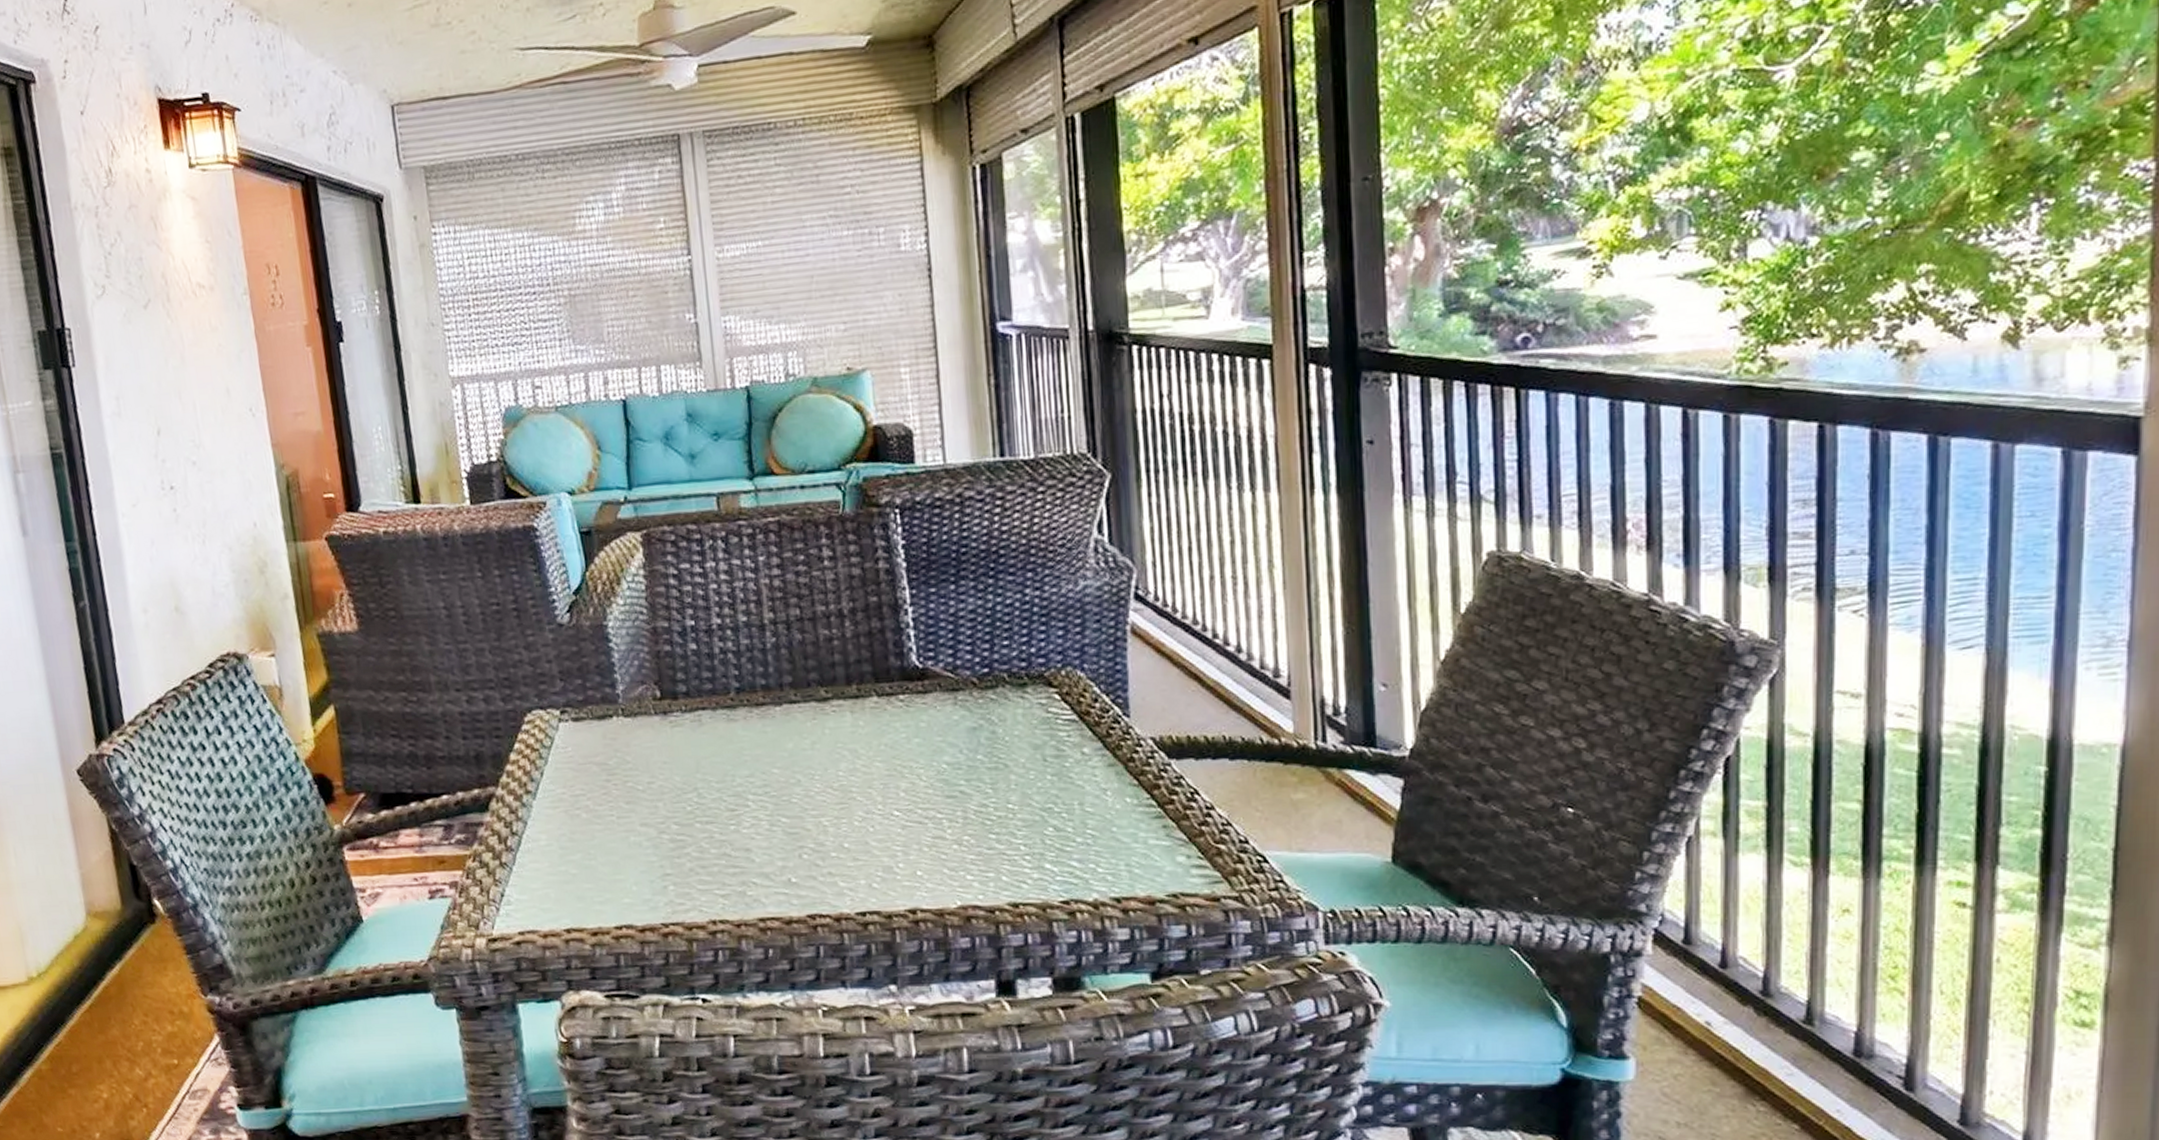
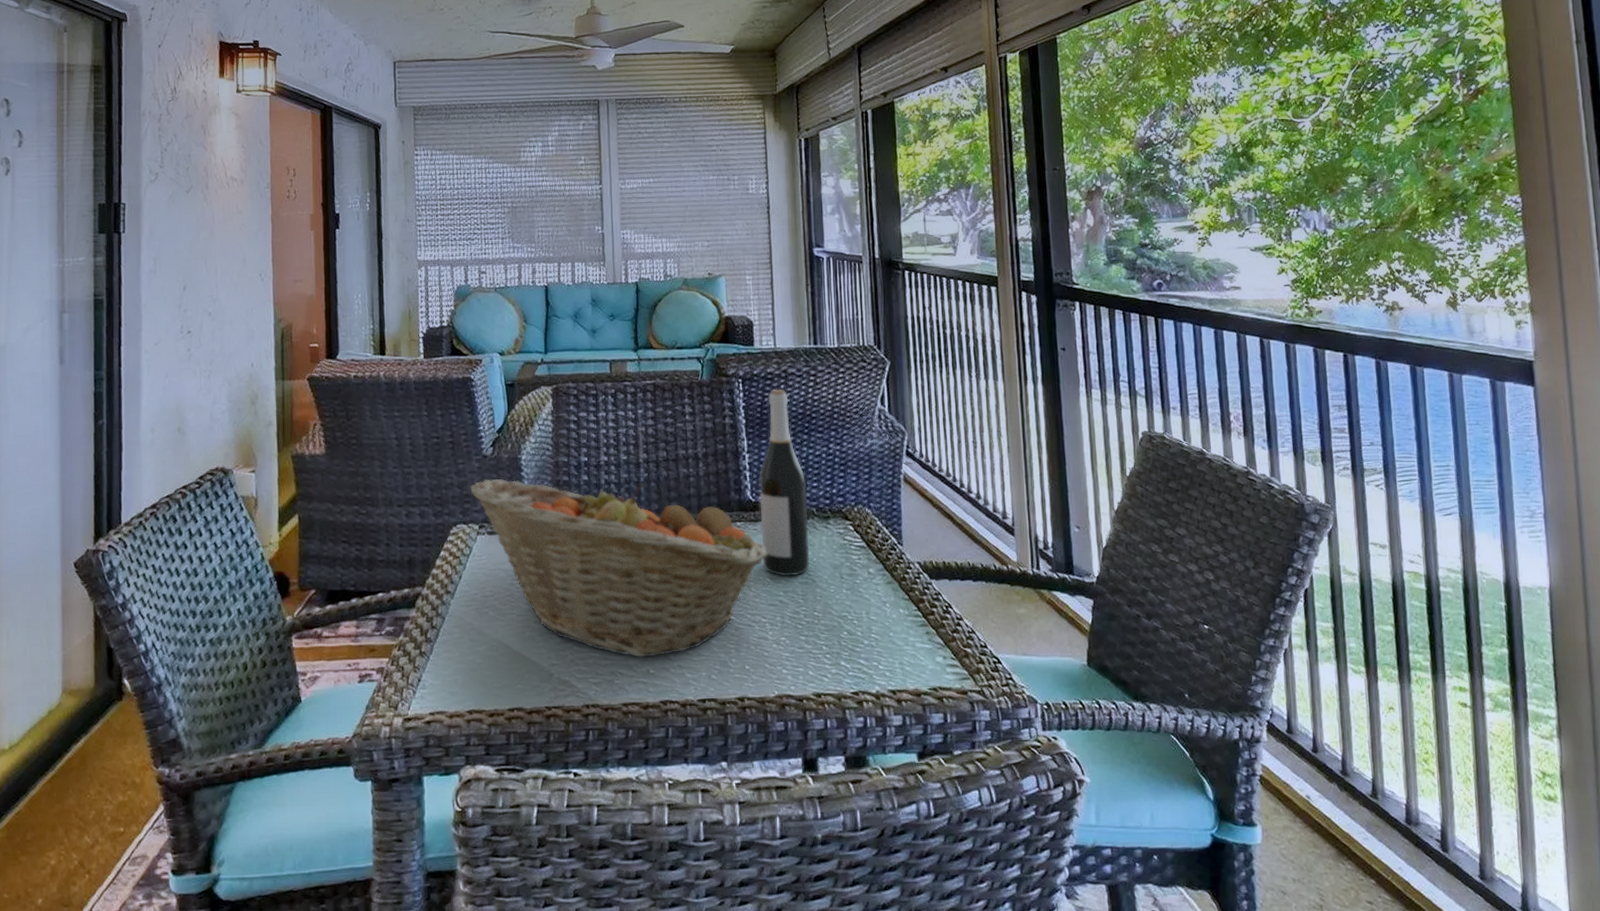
fruit basket: none [544,648,944,864] -> present [470,479,769,658]
wine bottle: none [927,518,1000,761] -> present [759,388,809,577]

